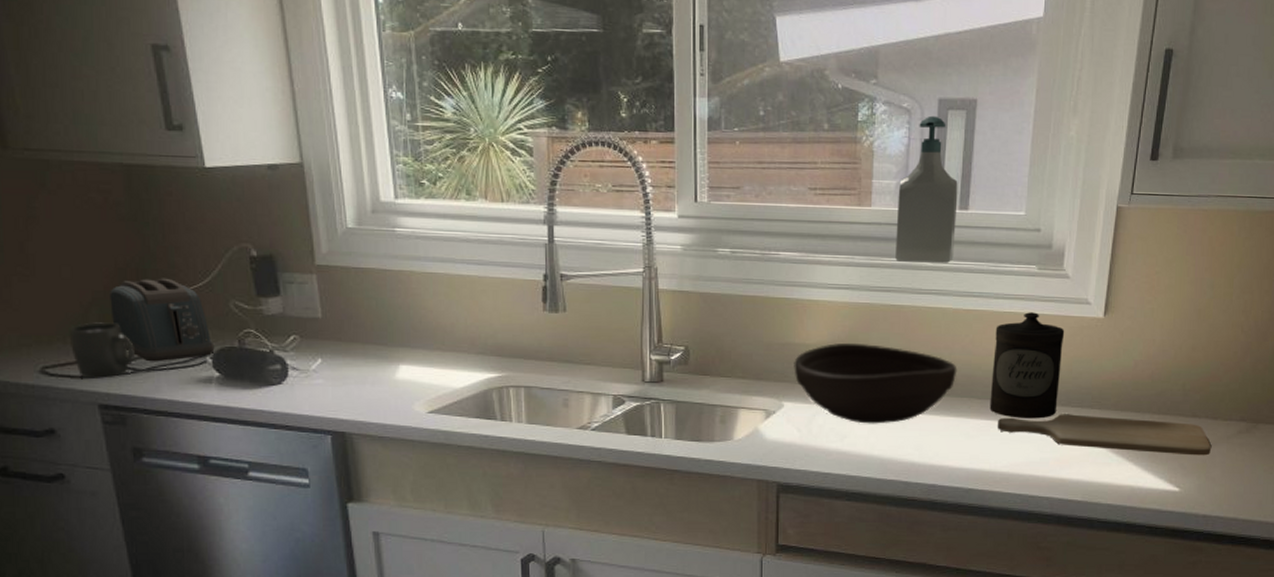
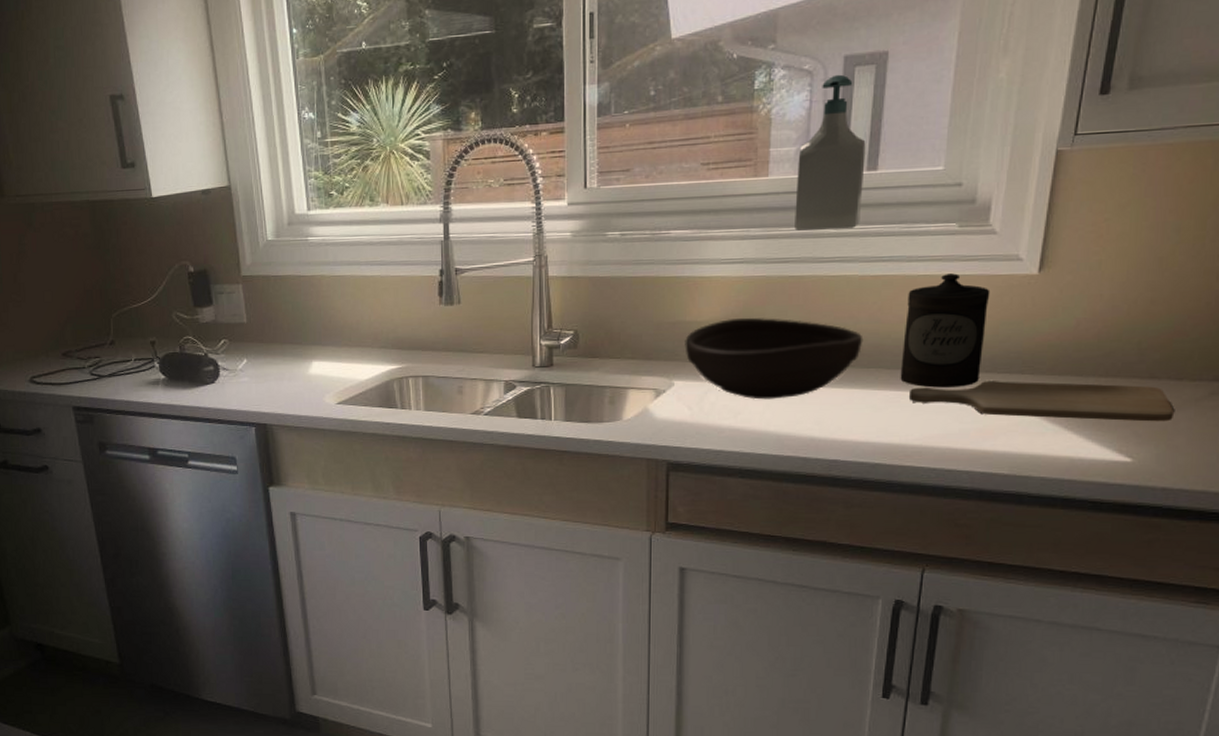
mug: present [70,322,135,378] -> none [51,337,99,385]
toaster: present [110,278,215,362] -> none [80,296,161,369]

